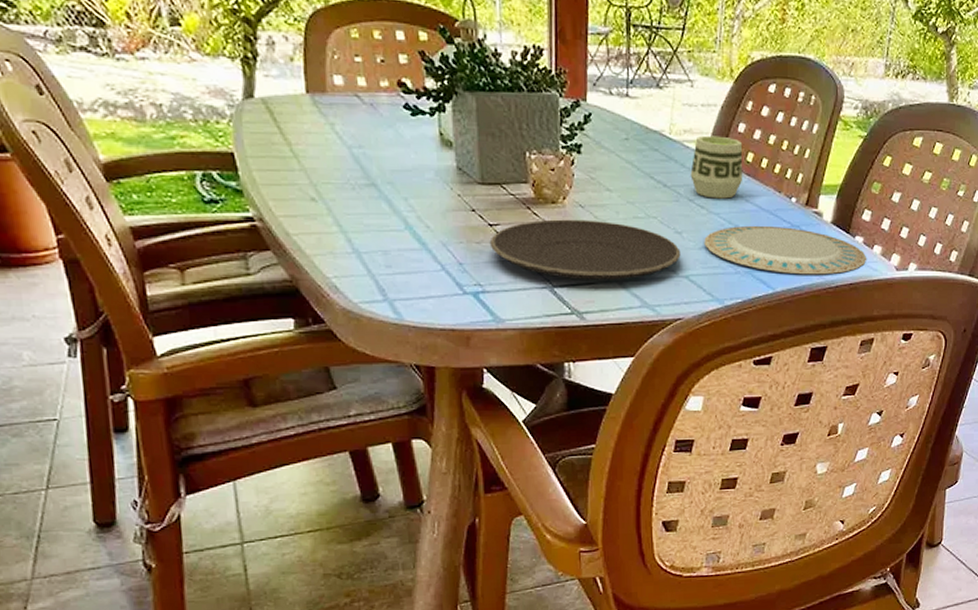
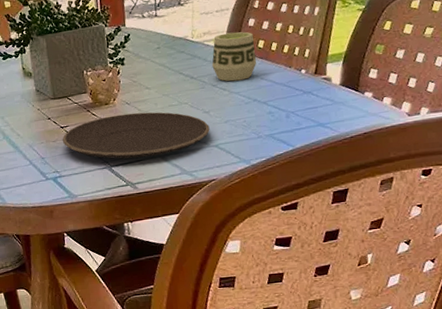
plate: present [704,225,867,275] -> none [228,94,379,133]

